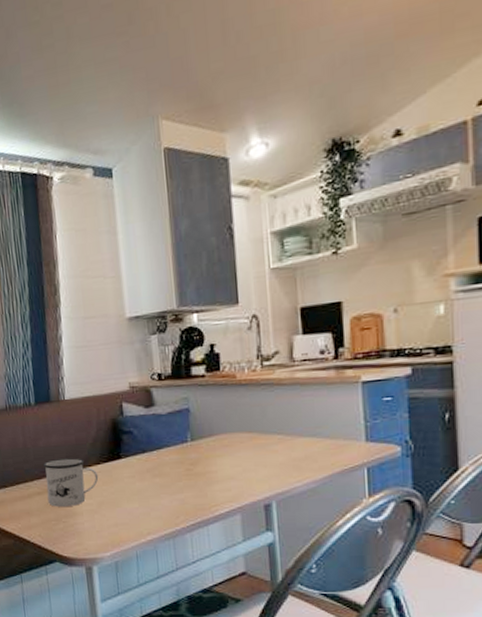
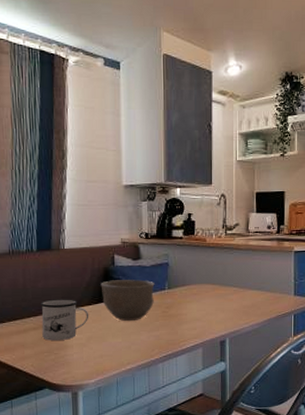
bowl: none [108,431,175,483] -> present [100,279,155,322]

